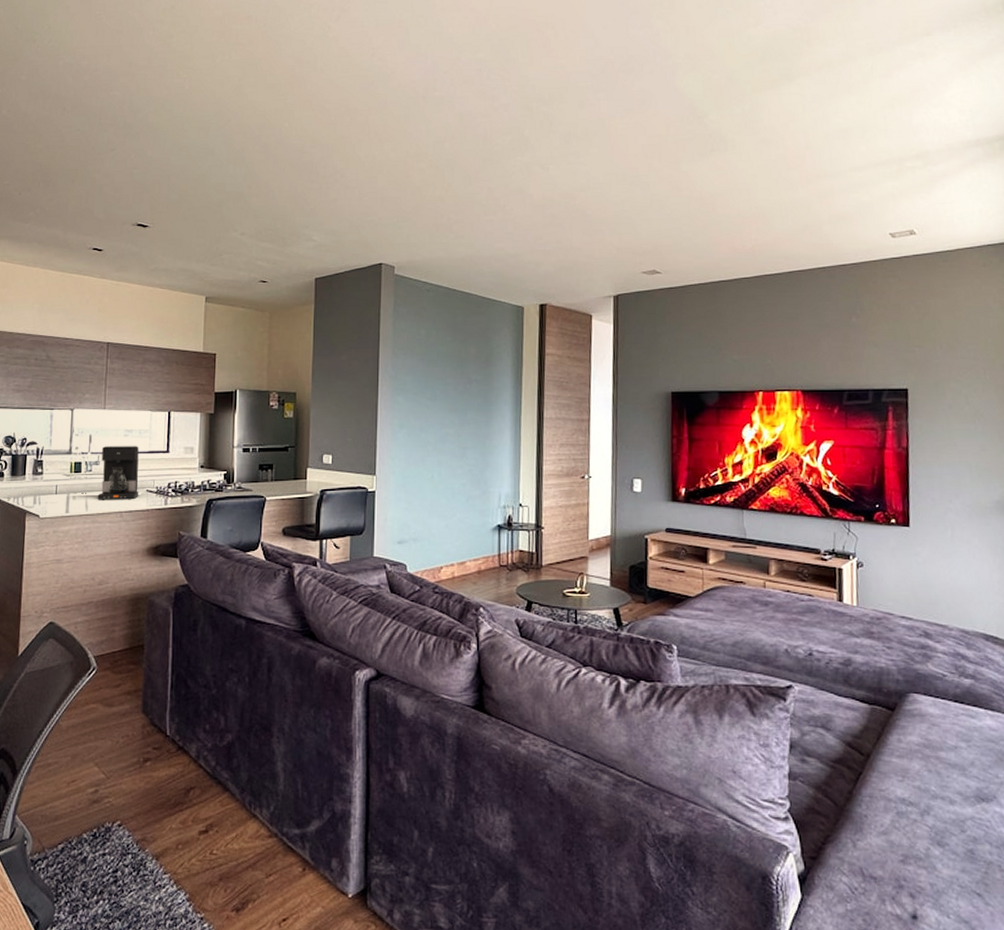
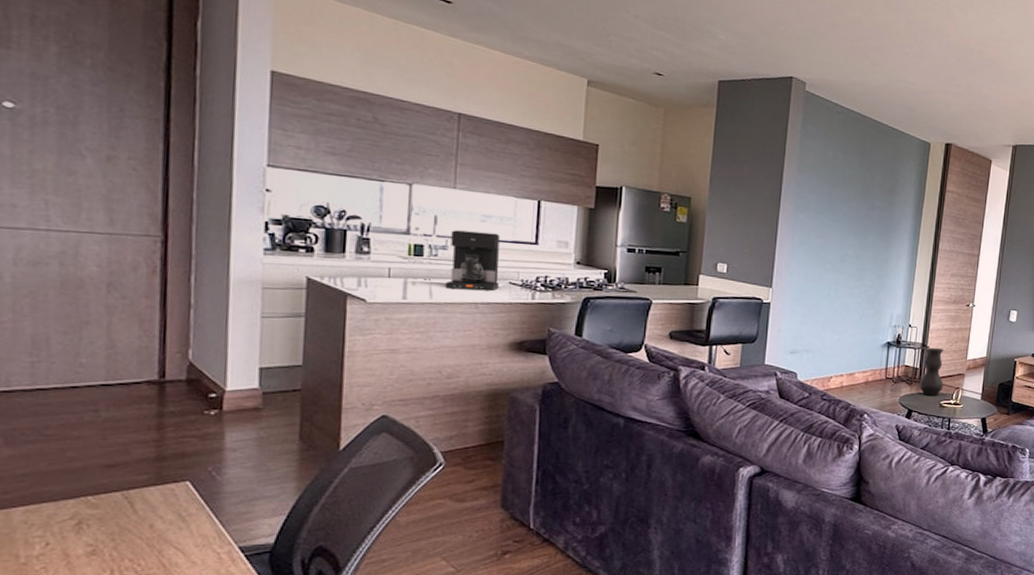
vase: none [537,528,565,585] -> present [919,347,945,397]

